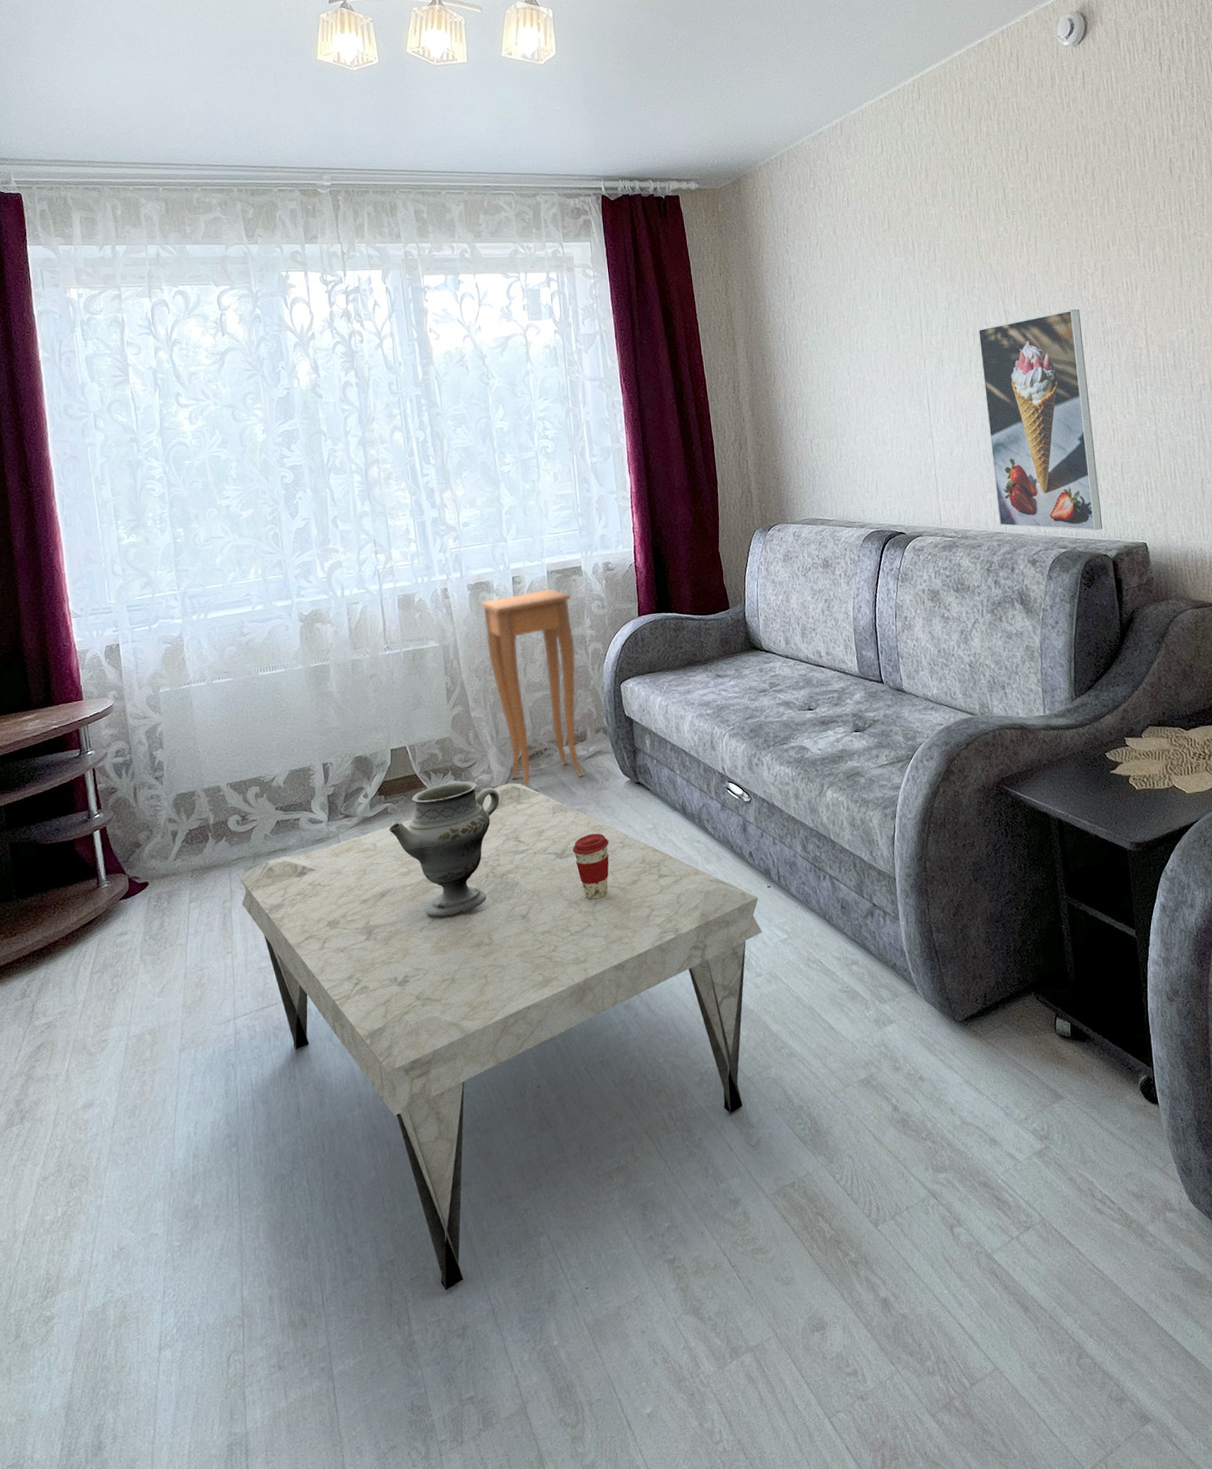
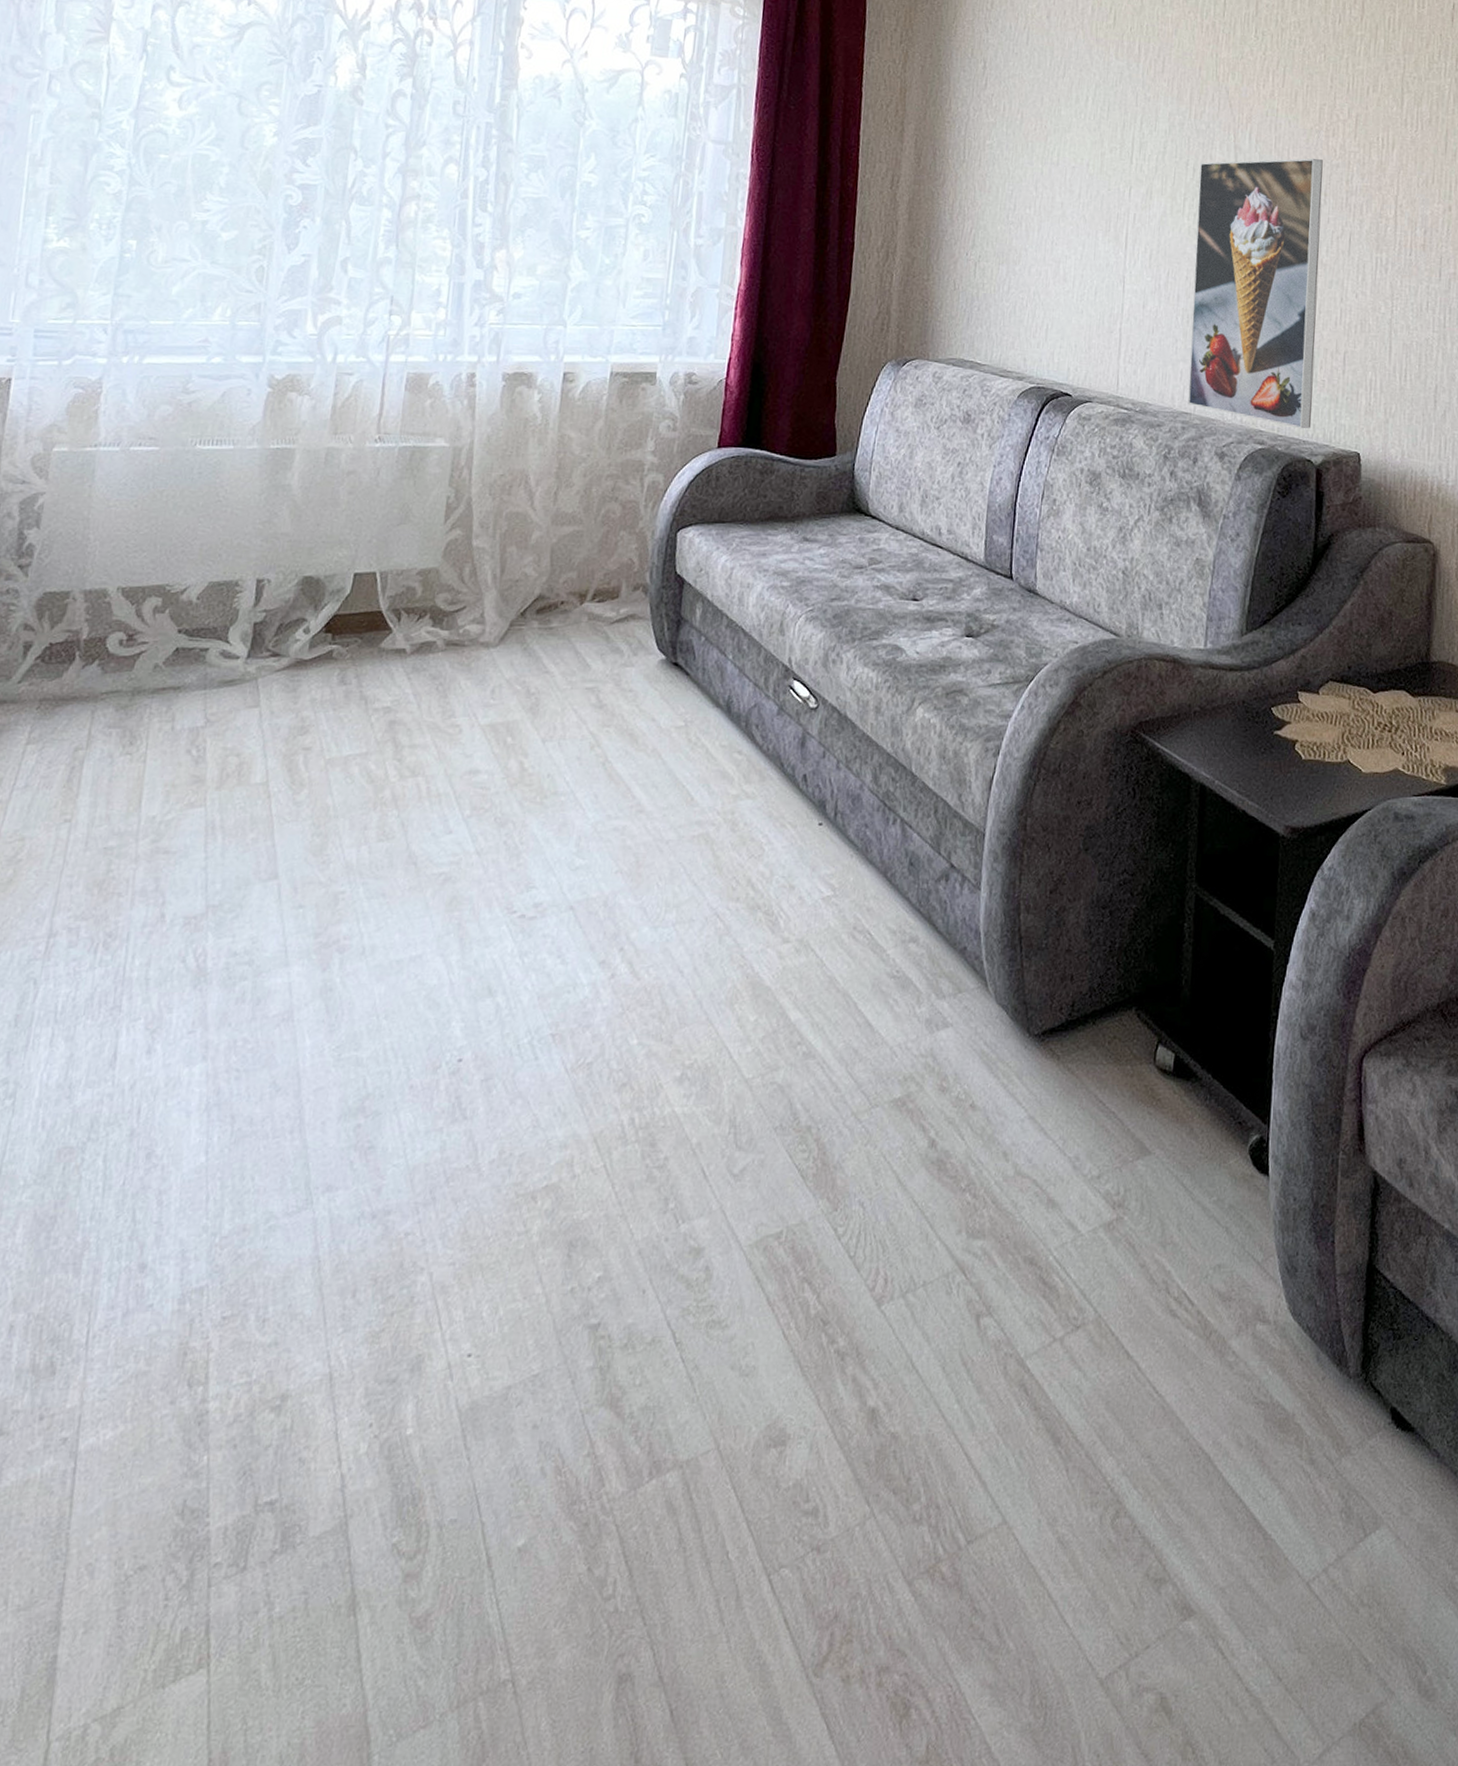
coffee table: present [238,783,763,1290] -> none [100,640,805,1340]
decorative vase: present [388,781,500,917] -> none [328,628,489,809]
side table: present [480,589,584,788] -> none [509,394,635,651]
coffee cup: present [572,833,609,900] -> none [571,722,622,811]

